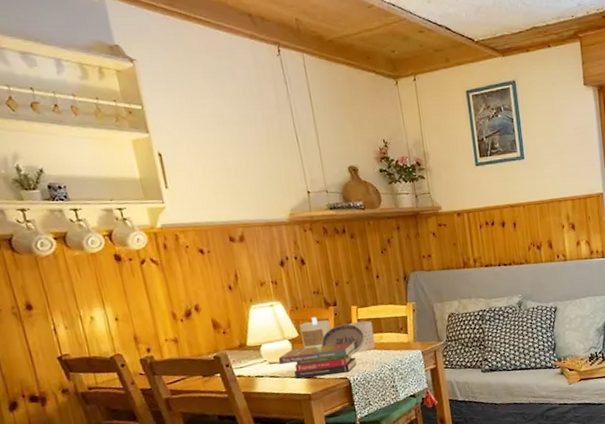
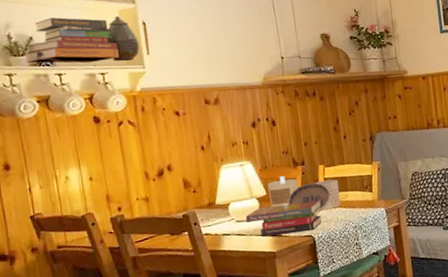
books: none [35,147,136,198] -> present [24,17,119,64]
decorative jar: none [121,146,158,196] -> present [107,15,140,62]

